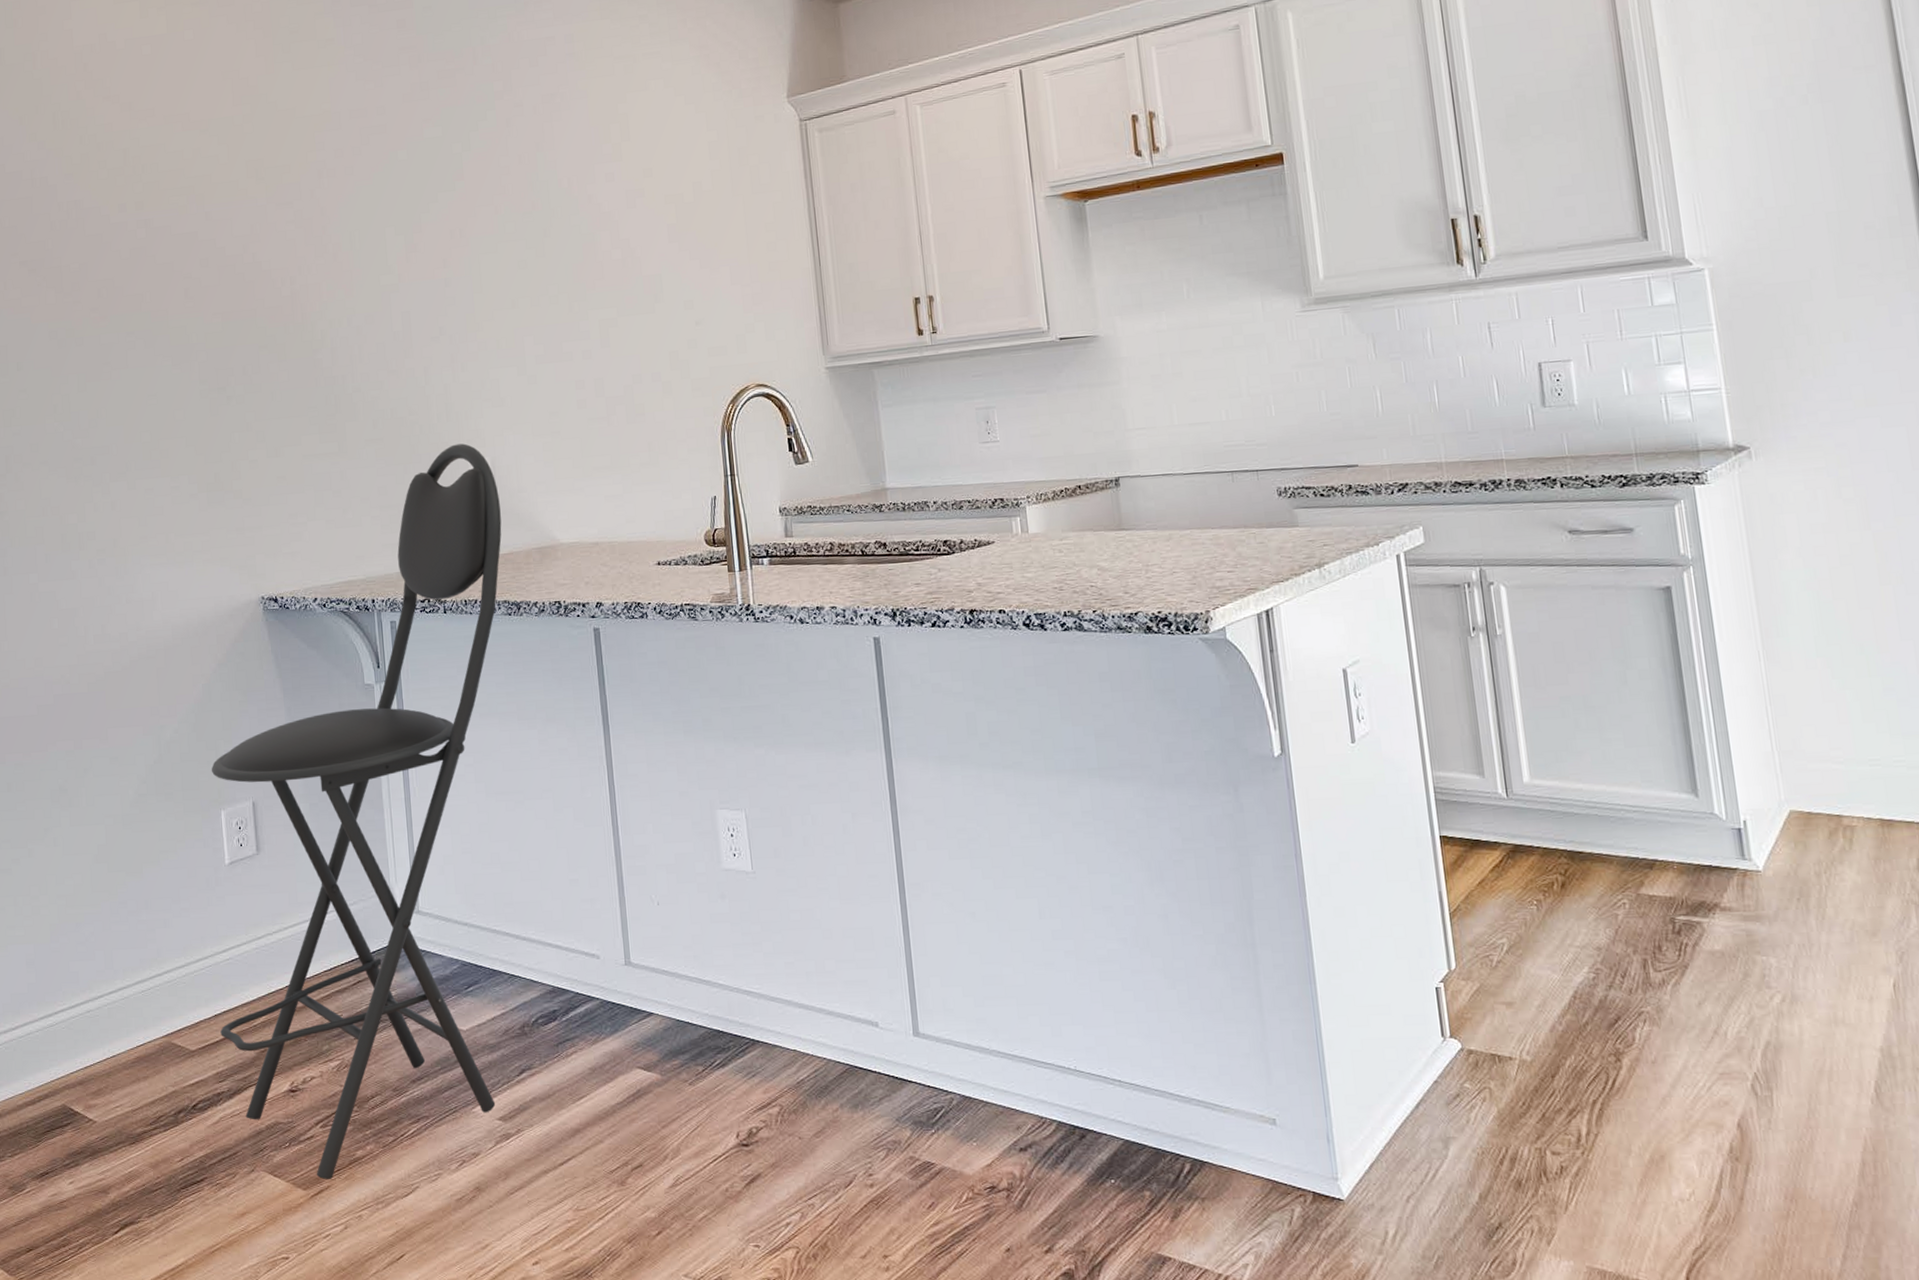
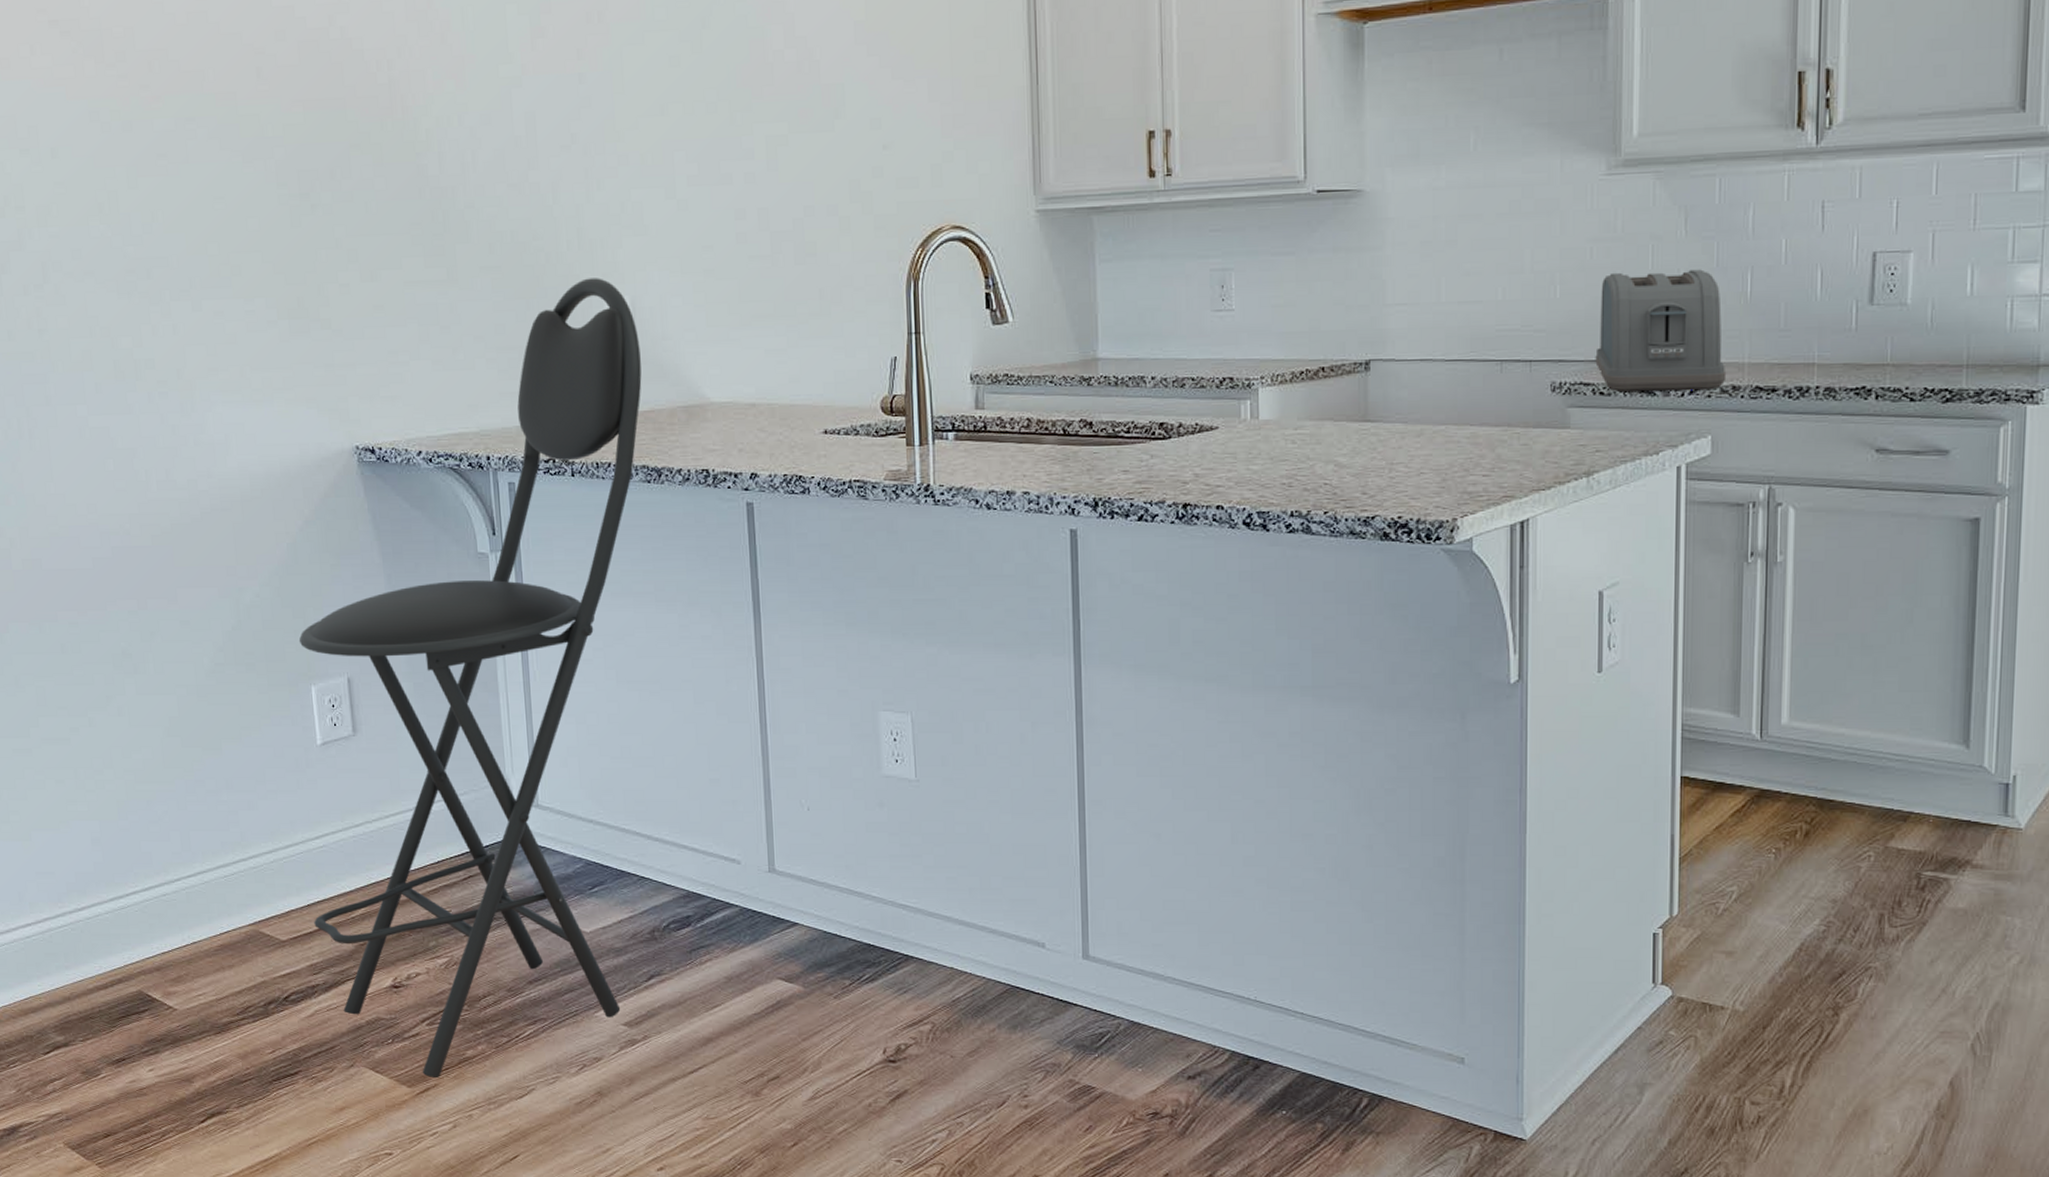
toaster: none [1309,385,1429,494] -> present [1595,269,1727,393]

